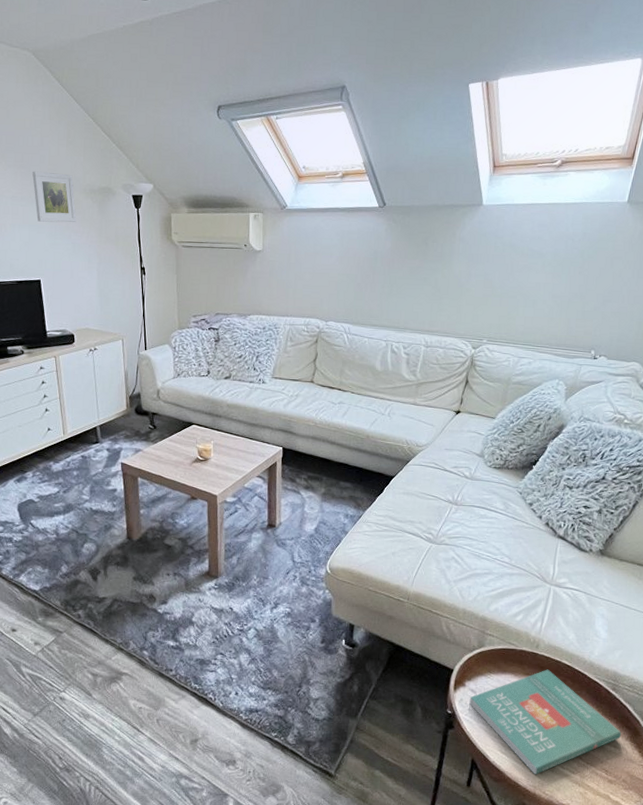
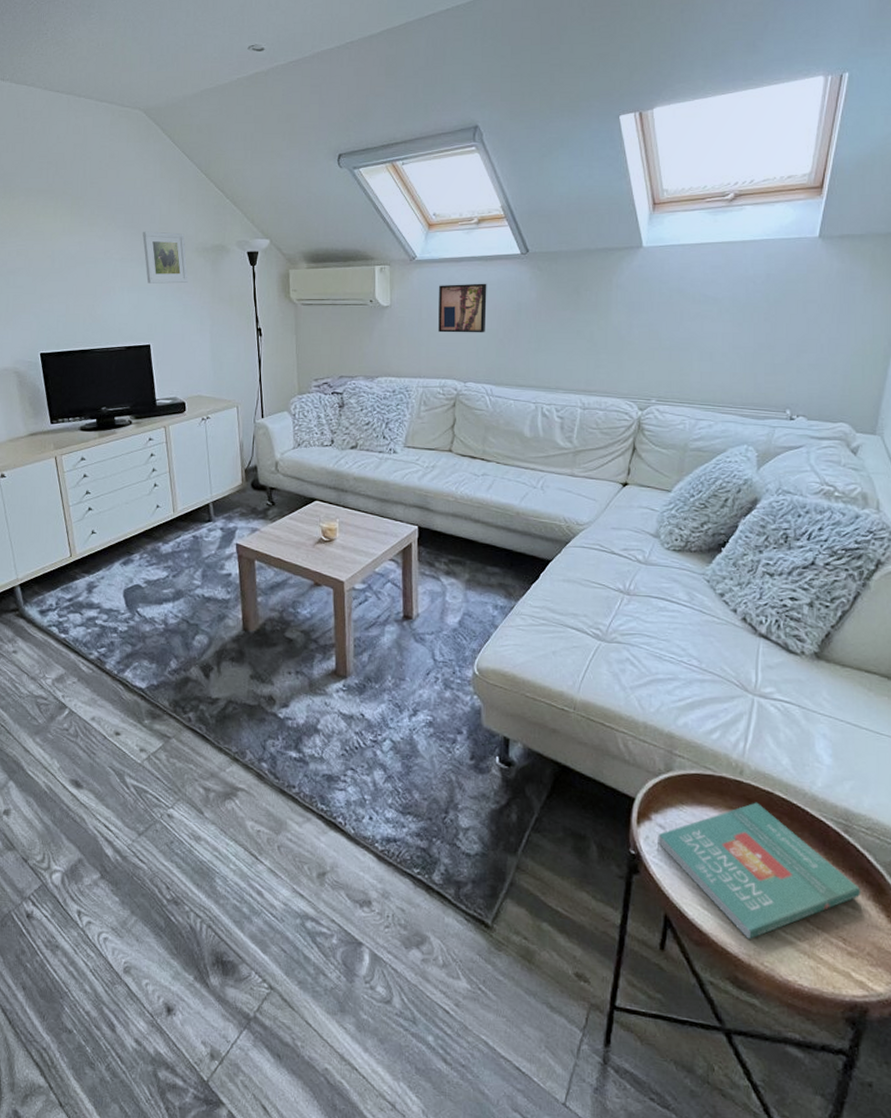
wall art: none [304,232,349,278] -> present [438,283,487,333]

